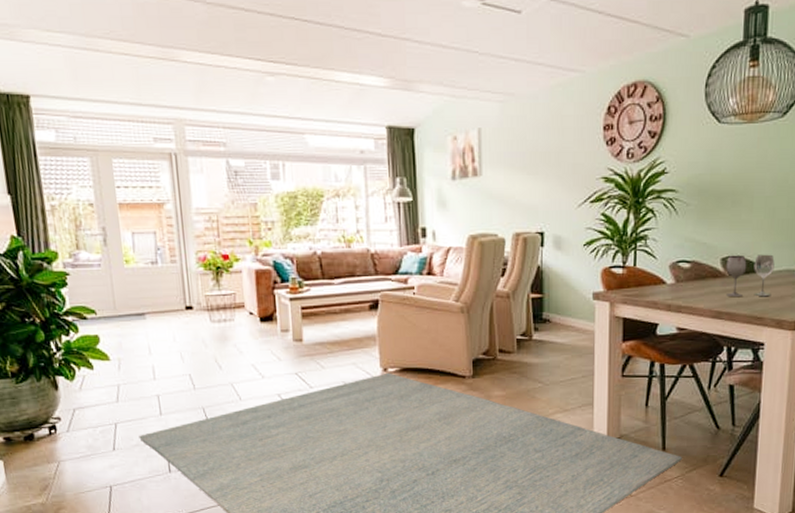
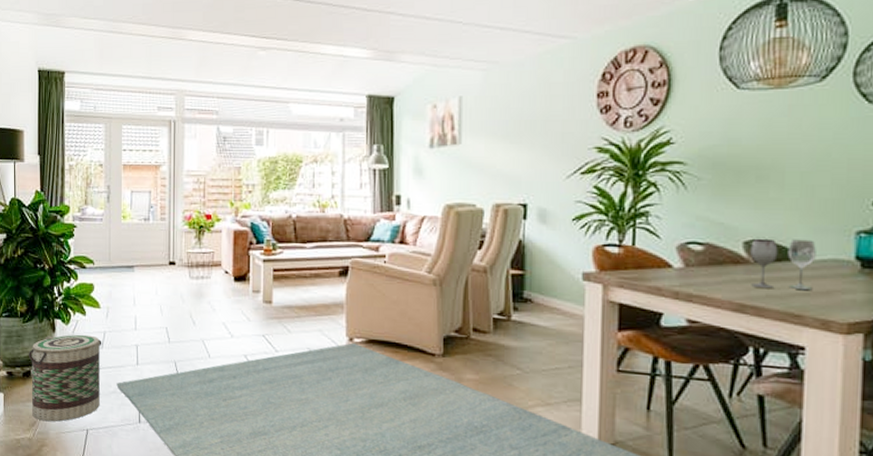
basket: none [28,389,122,484] -> present [29,334,102,422]

